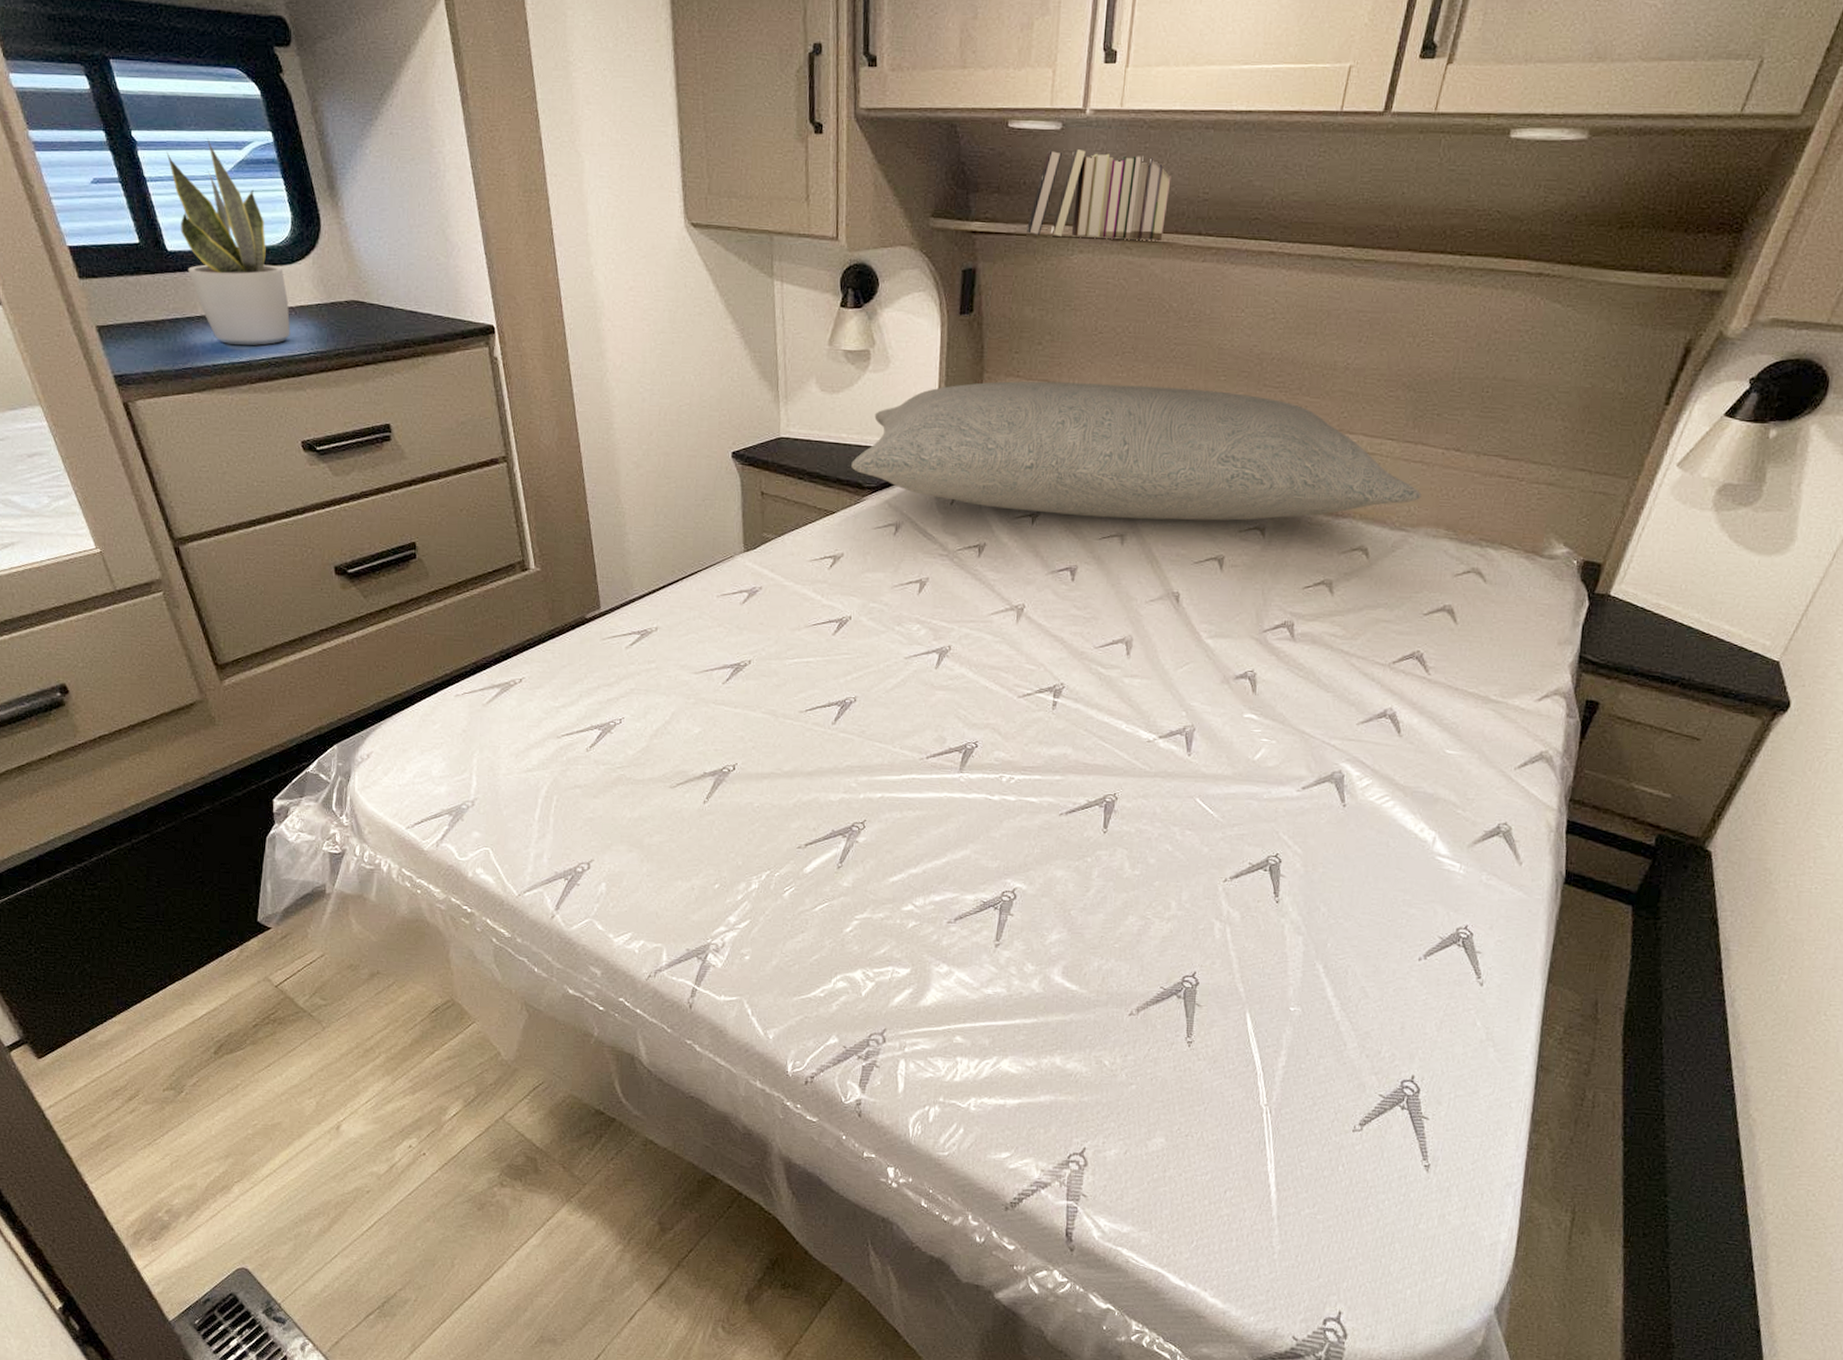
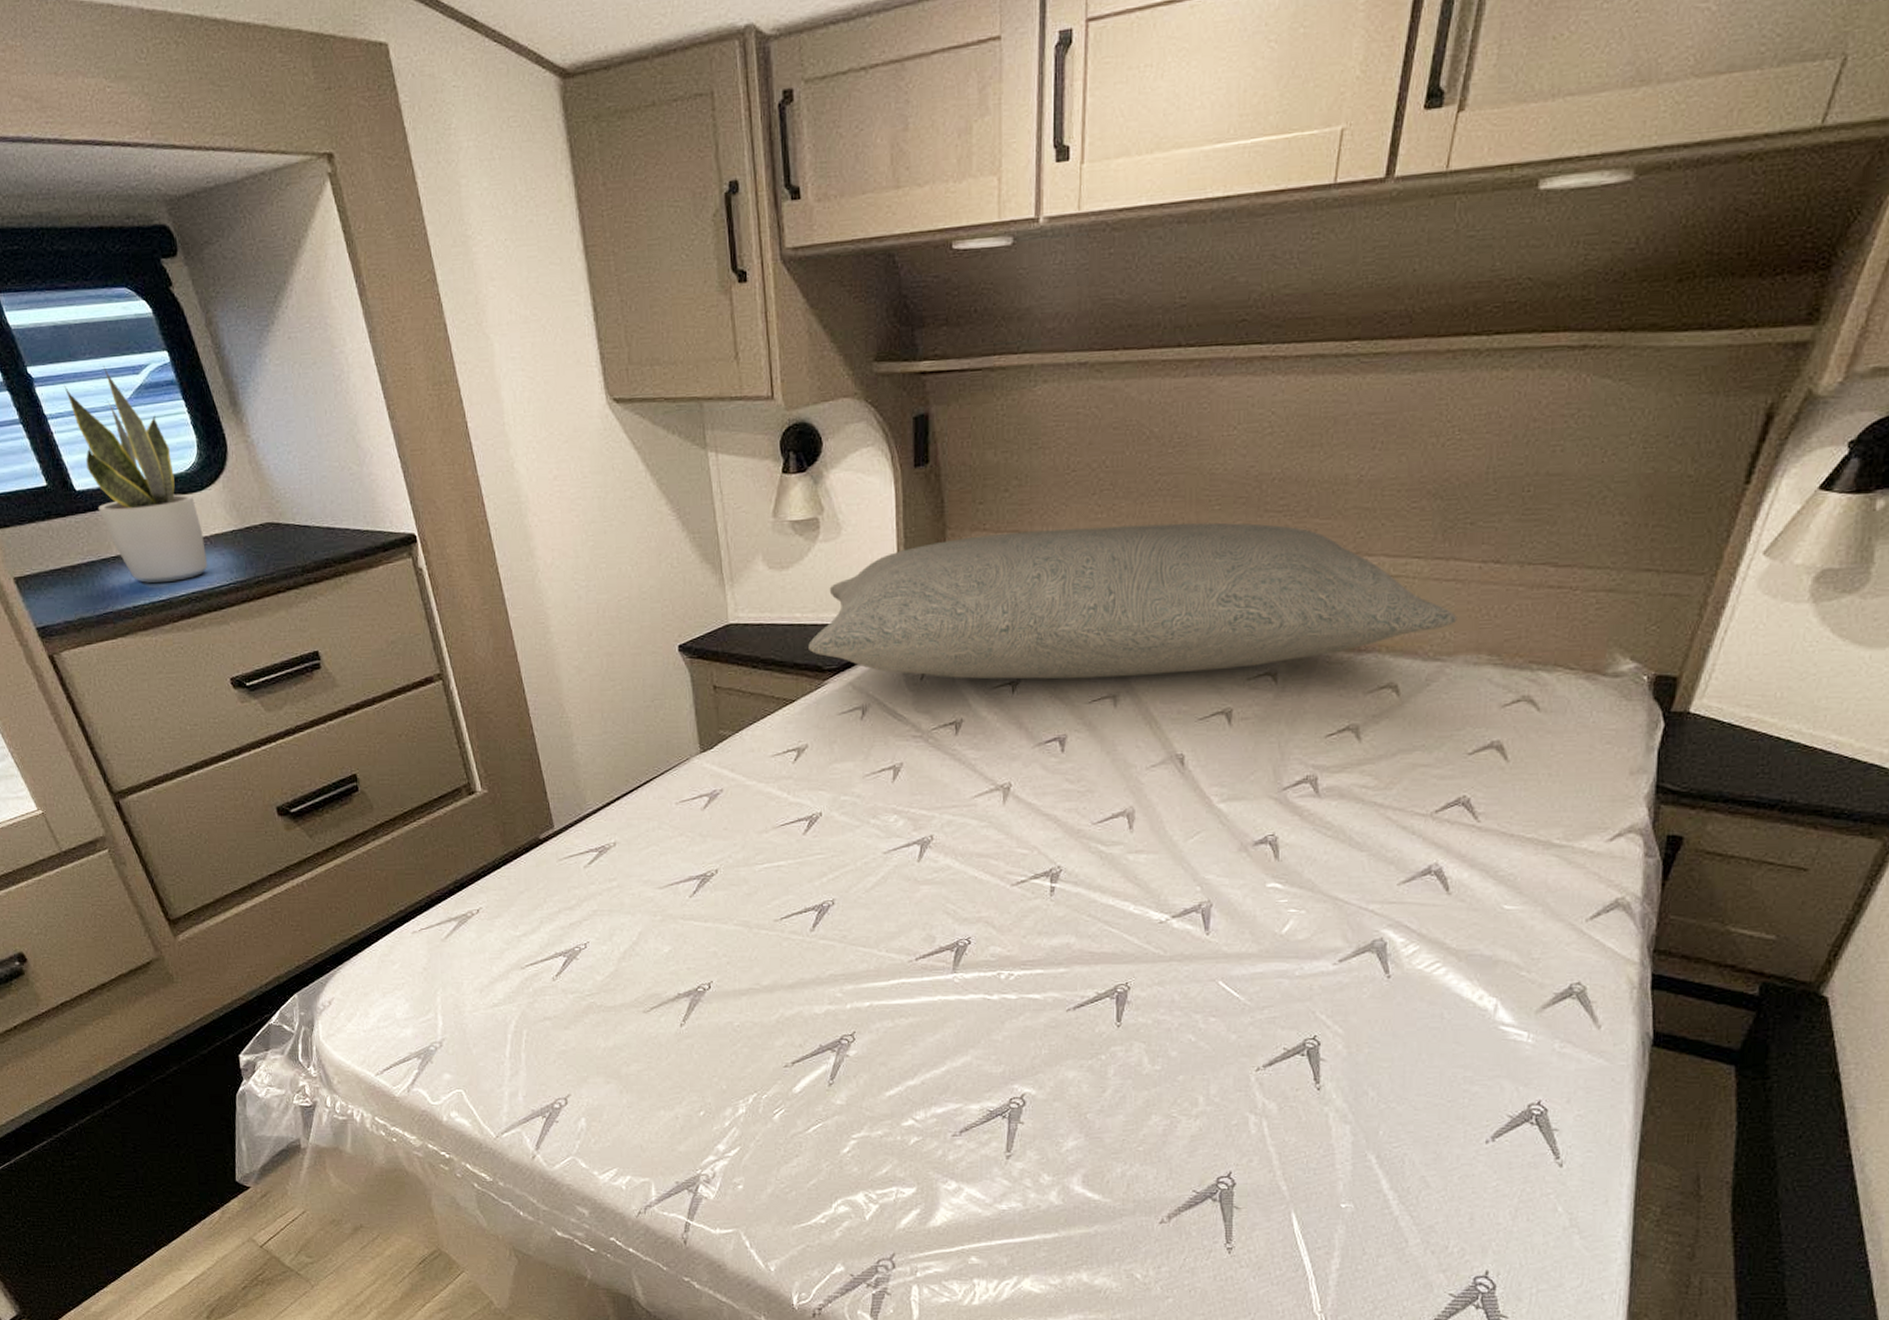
books: present [1026,149,1171,242] -> none [982,263,1142,369]

